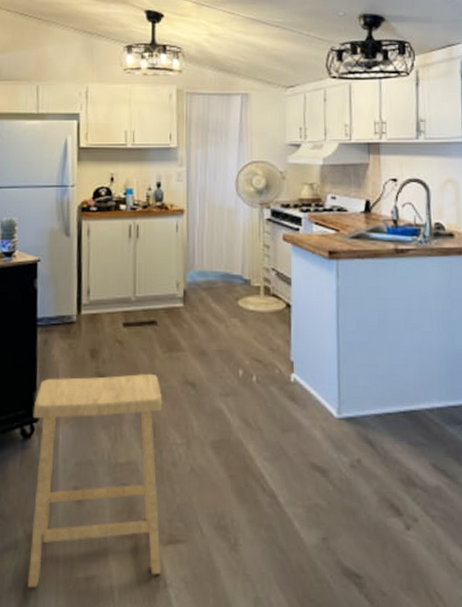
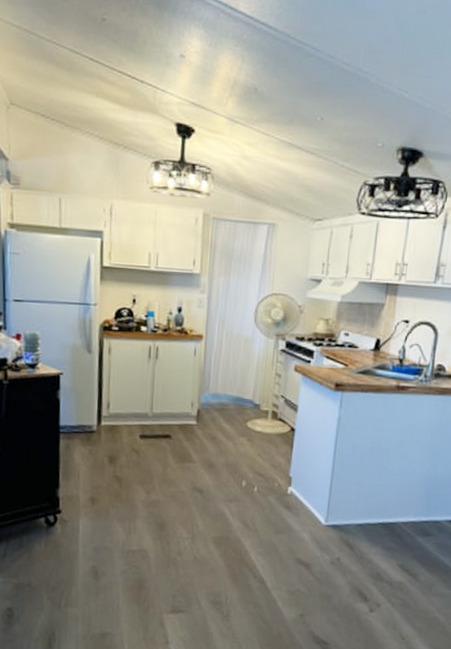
stool: present [28,373,163,589] -> none [52,478,173,639]

